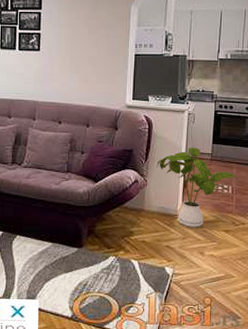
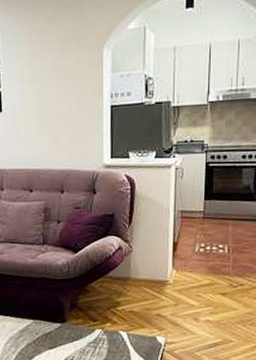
house plant: present [156,147,239,227] -> none [142,205,235,293]

